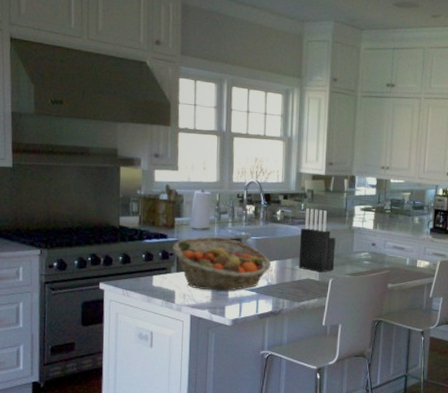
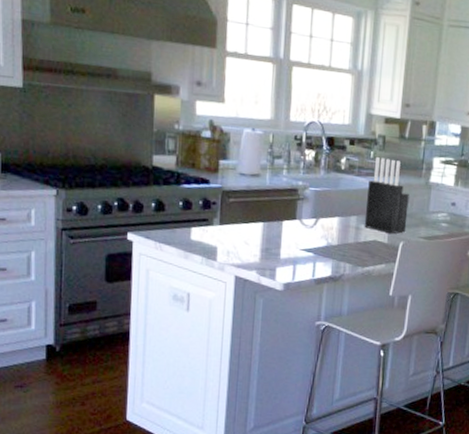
fruit basket: present [172,236,272,291] -> none [215,184,333,250]

